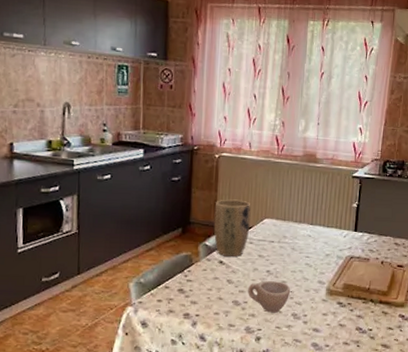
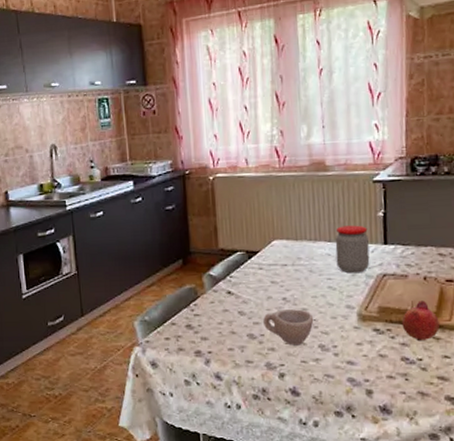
plant pot: present [213,199,251,257] -> none [215,222,258,286]
jar: none [315,212,343,254] -> present [335,225,370,274]
fruit: none [360,281,388,315] -> present [401,300,440,342]

